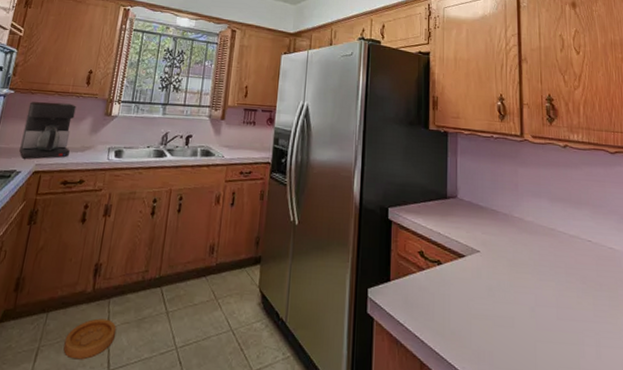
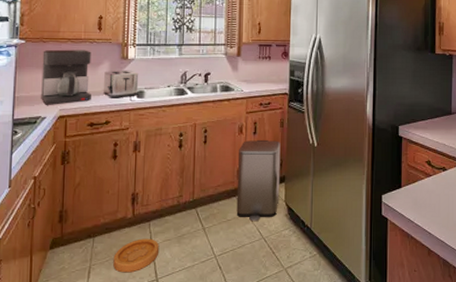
toaster: none [82,126,120,157] -> present [104,70,139,98]
pedal bin: none [204,212,259,308] -> present [236,139,281,221]

